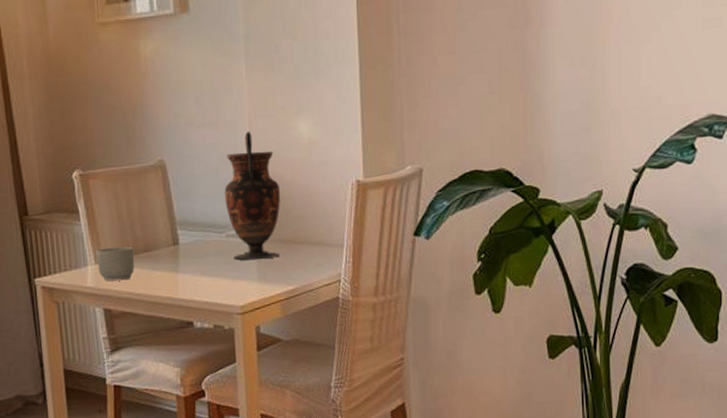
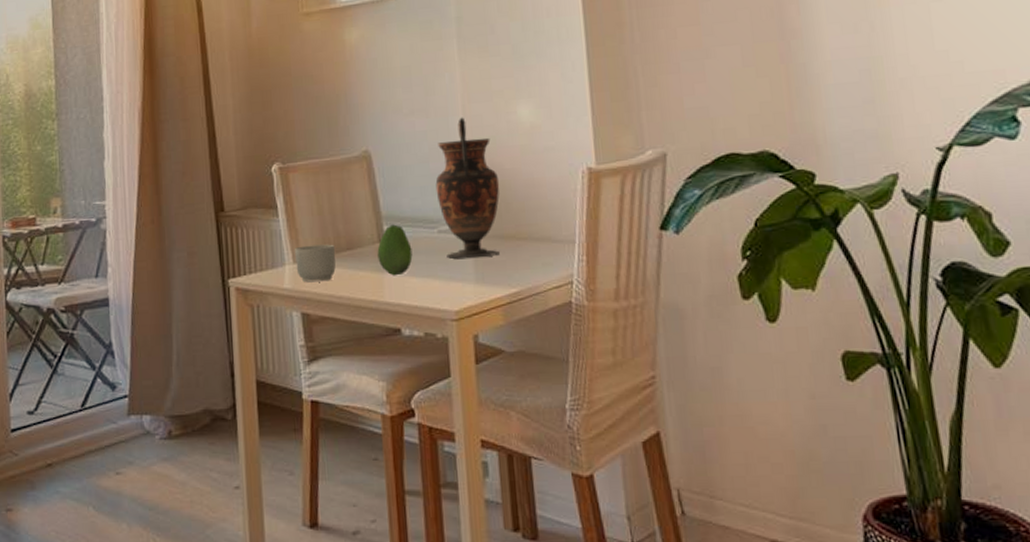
fruit: none [172,229,204,276] -> present [377,224,413,276]

